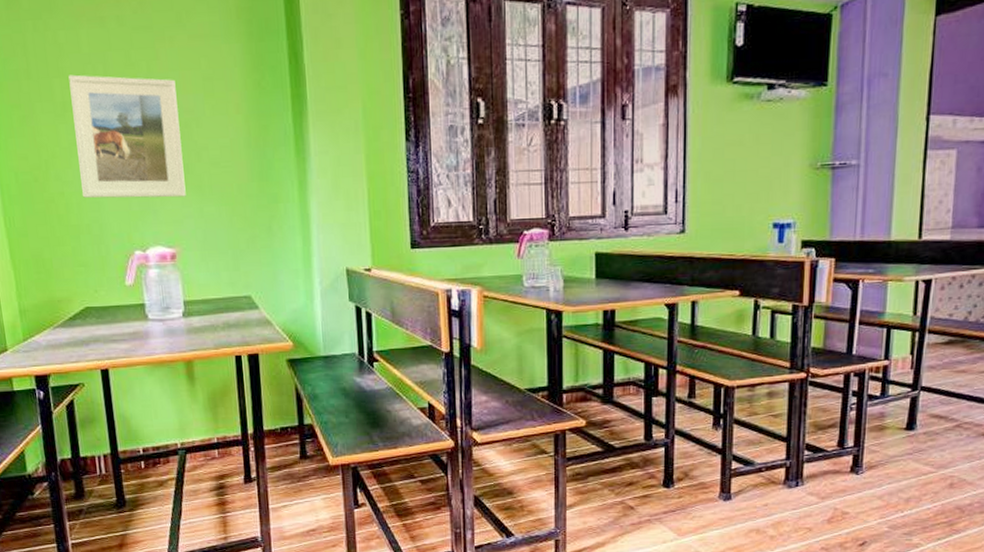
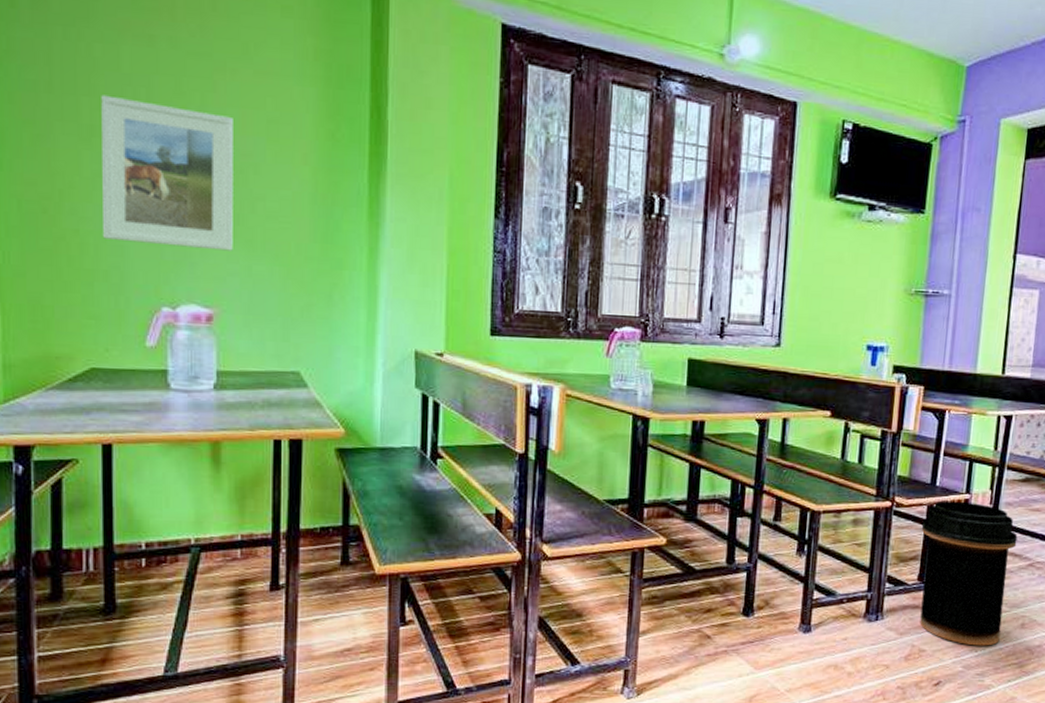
trash can: none [839,368,942,507] -> present [920,500,1018,646]

